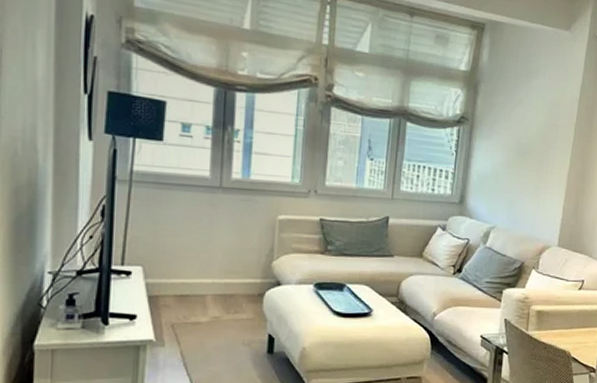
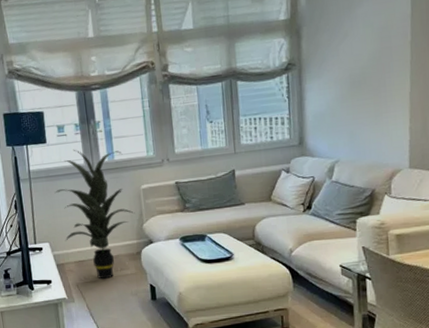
indoor plant: none [164,156,265,322] -> present [55,149,135,279]

